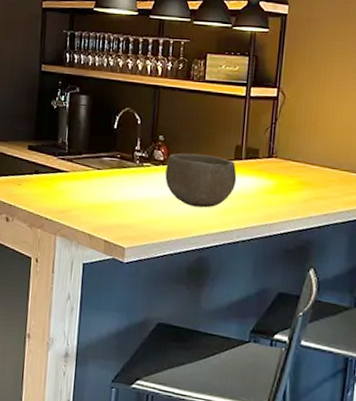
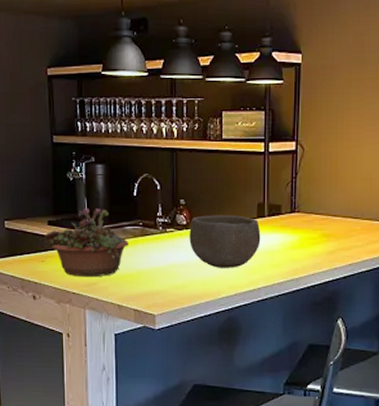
succulent planter: none [23,136,105,205] -> present [45,208,128,278]

